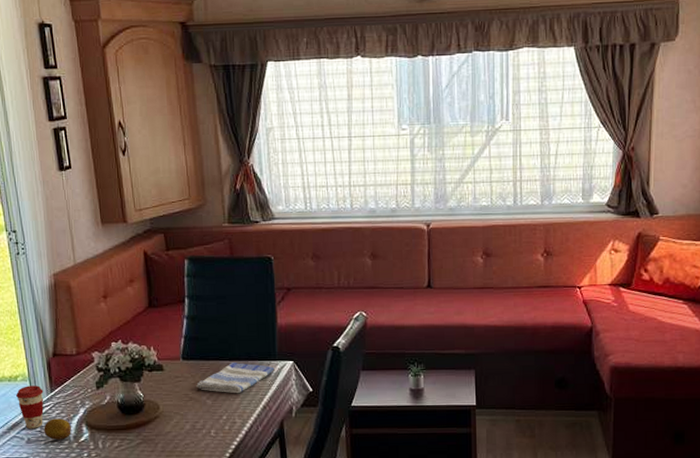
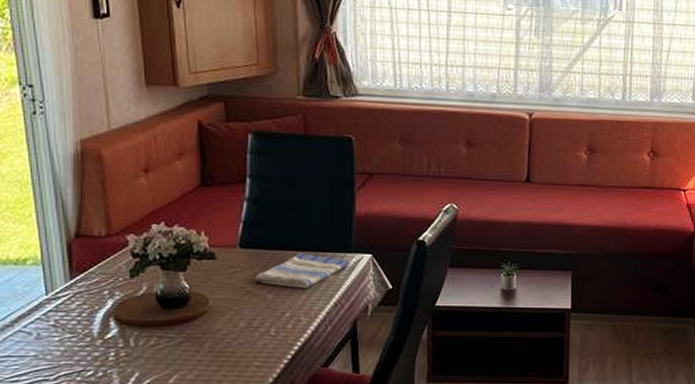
coffee cup: present [16,385,44,429] -> none [24,271,61,322]
fruit: present [44,418,71,440] -> none [59,311,95,336]

